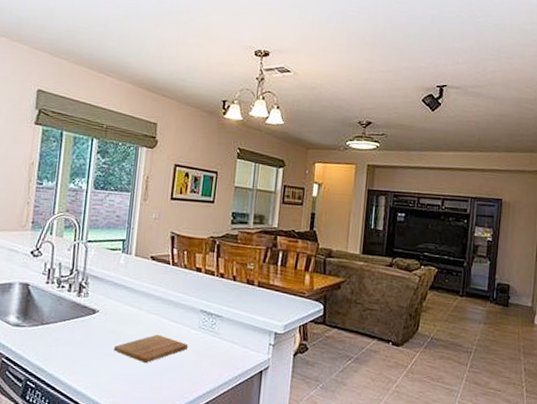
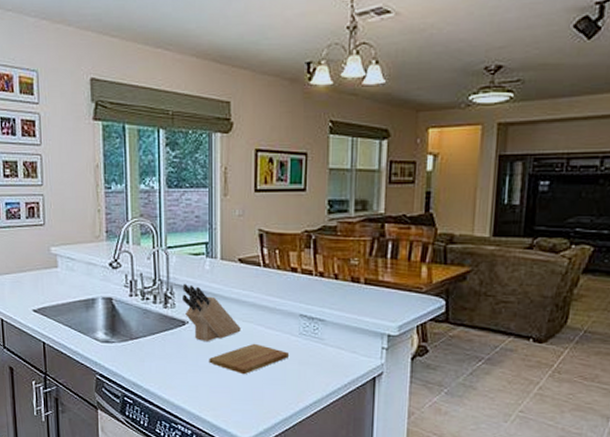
knife block: none [96,274,147,330] -> present [182,283,241,341]

